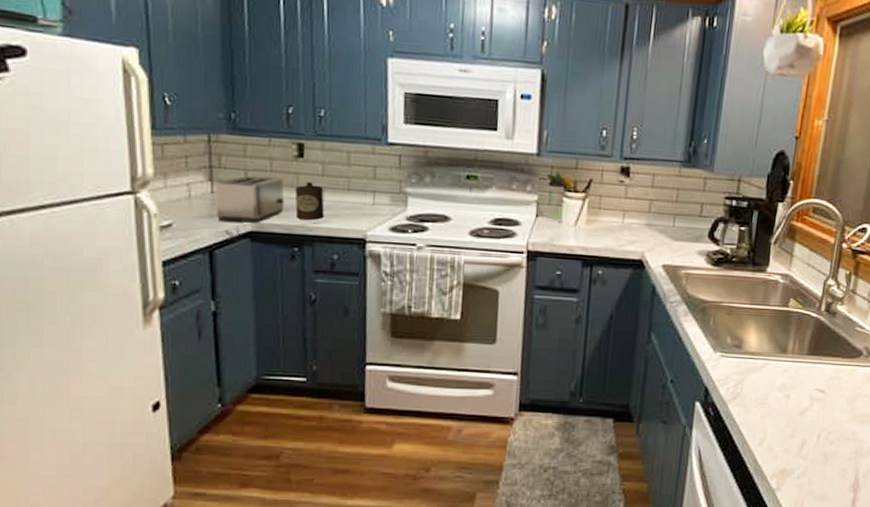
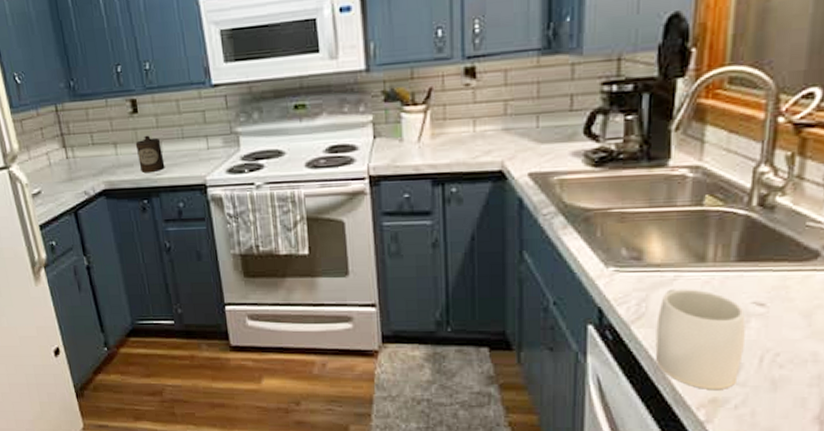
toaster: present [214,175,285,223] -> none [68,135,130,183]
mug: none [744,374,810,462] -> present [655,289,746,389]

